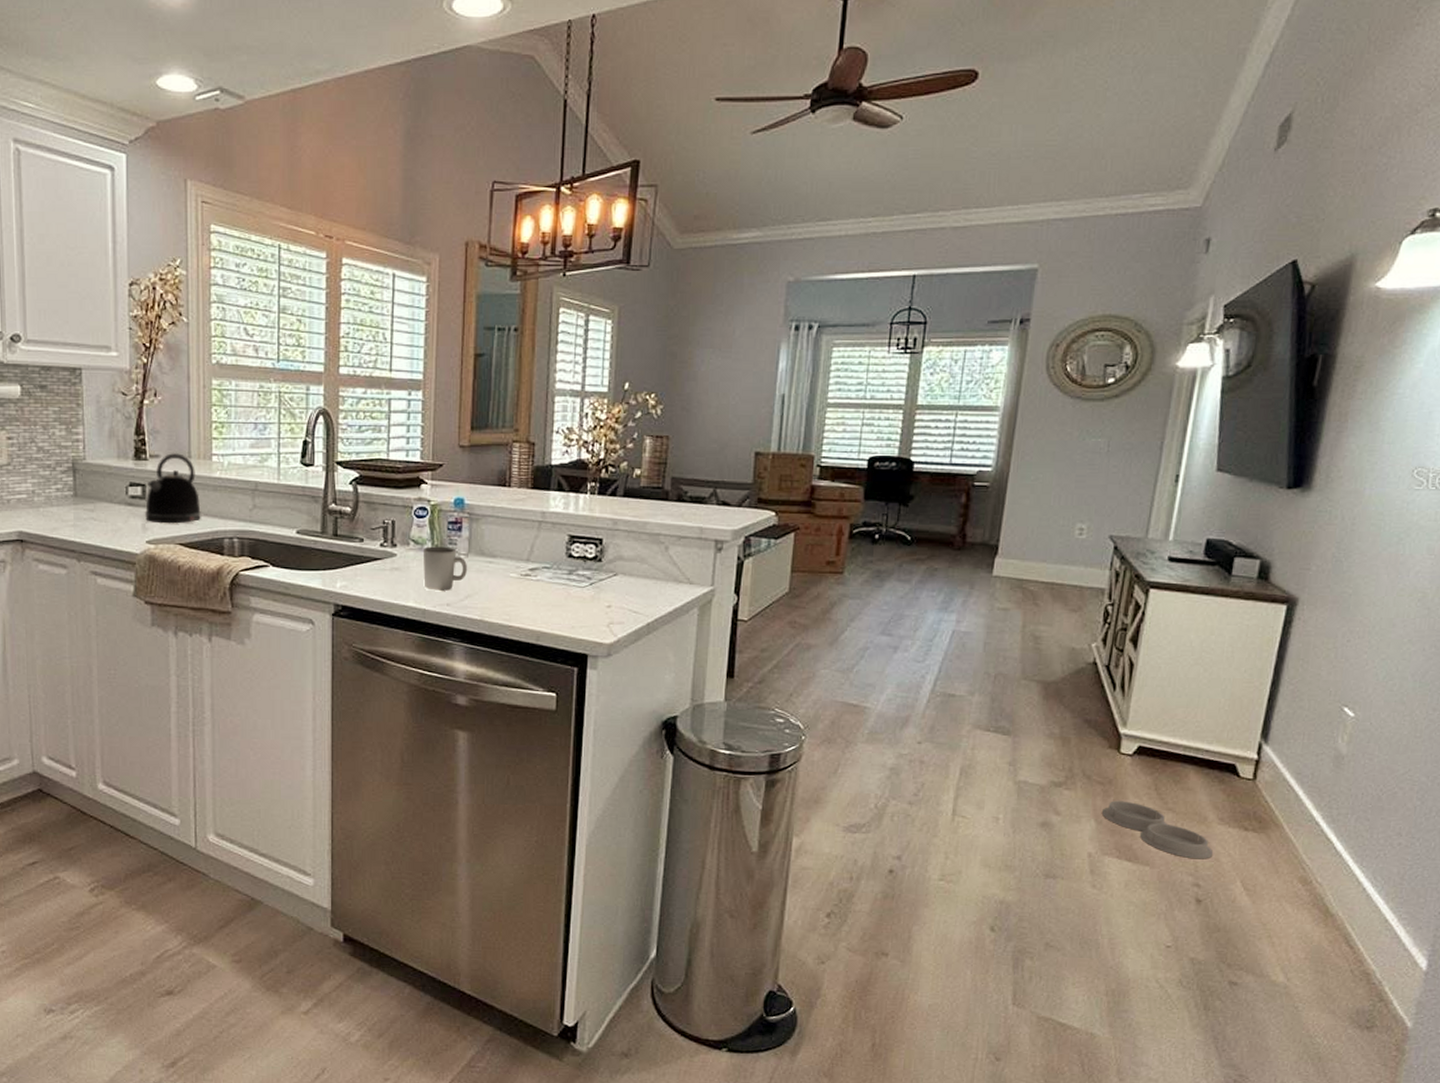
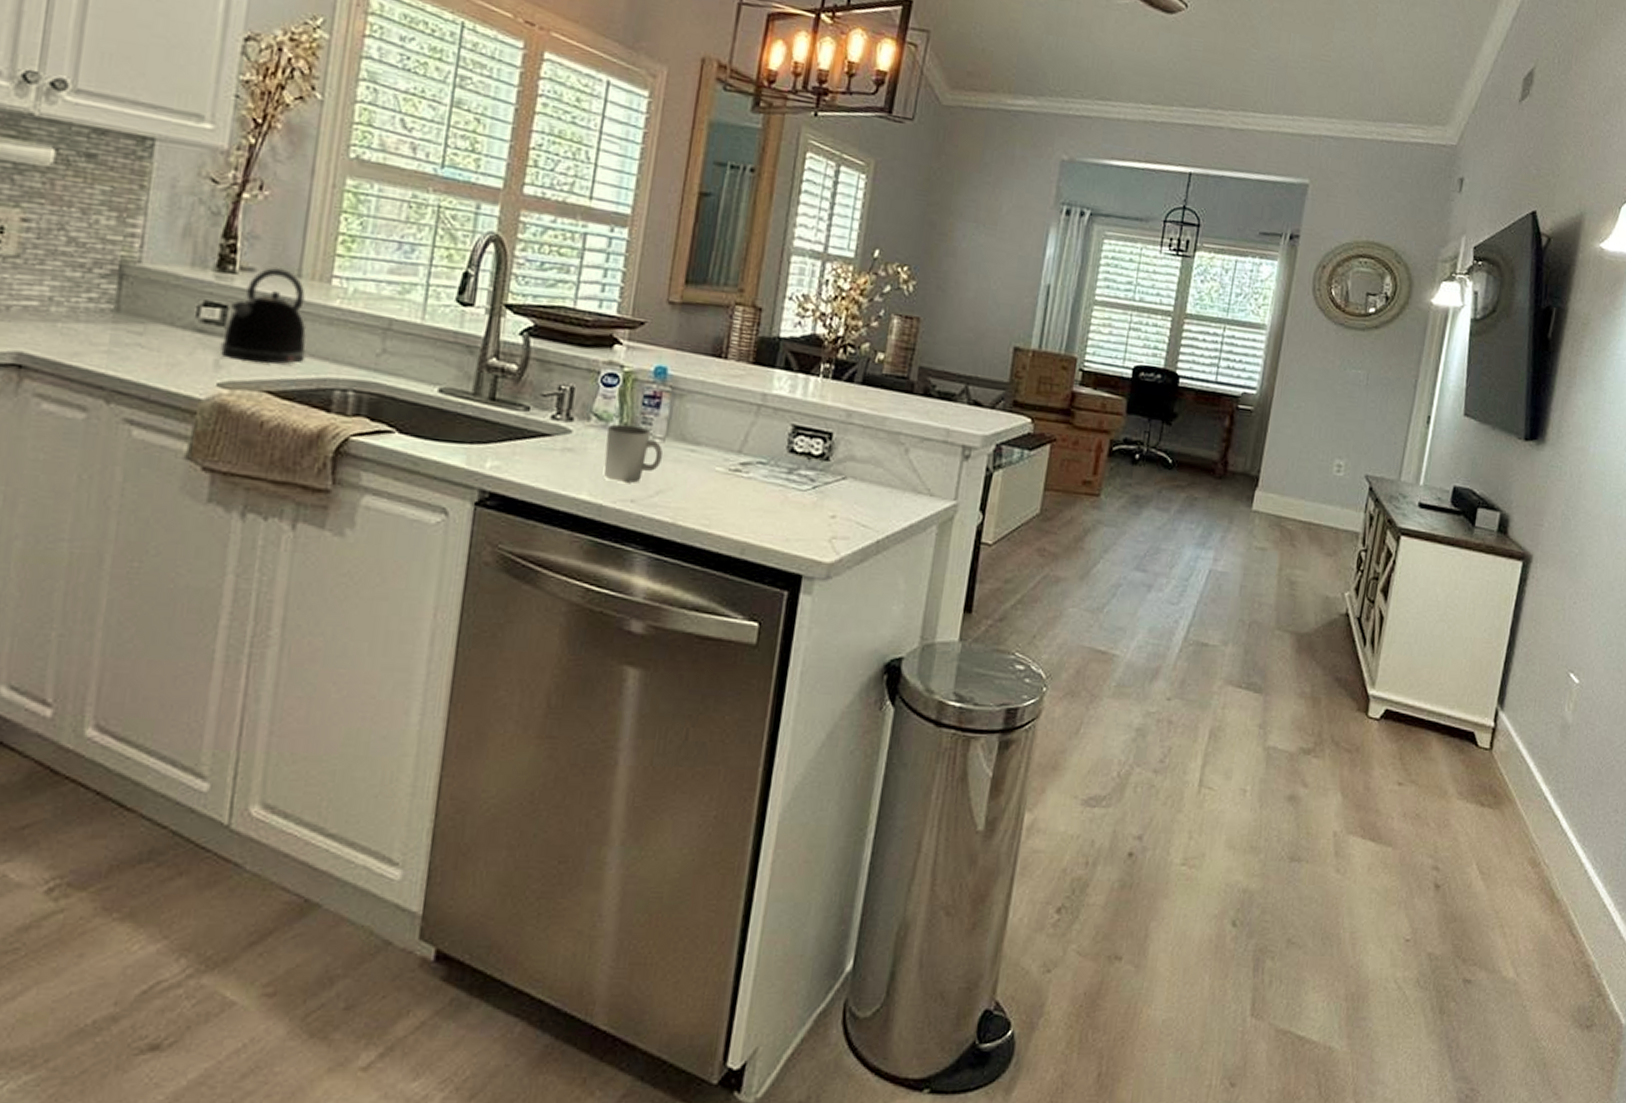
pet bowl: present [1102,800,1214,860] -> none [1349,771,1453,839]

